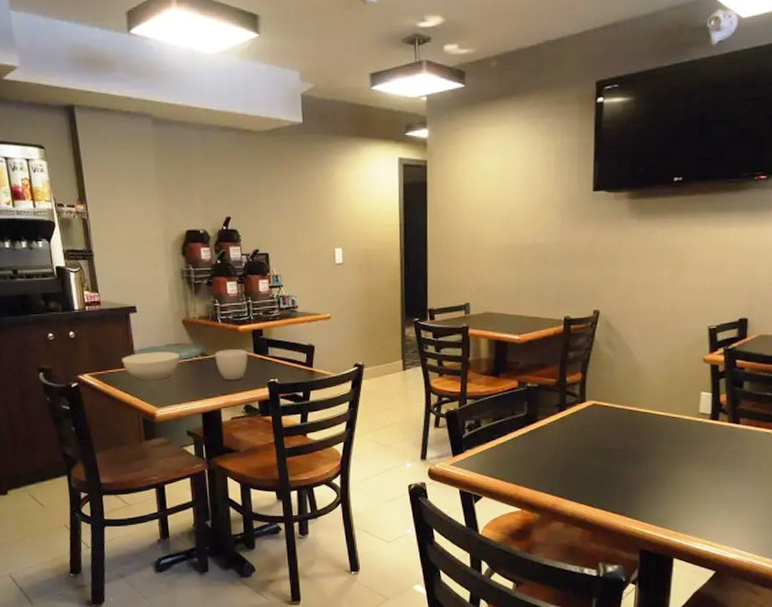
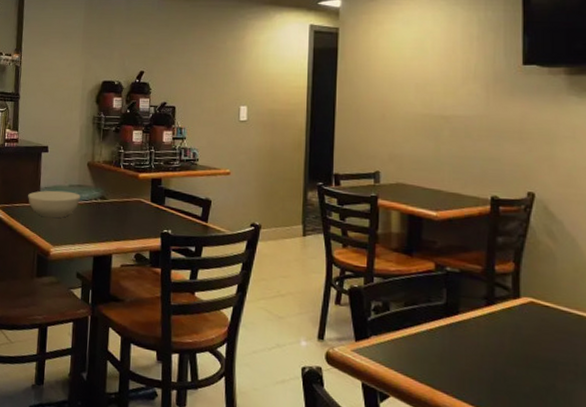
cup: present [215,349,248,381] -> none [113,195,144,227]

